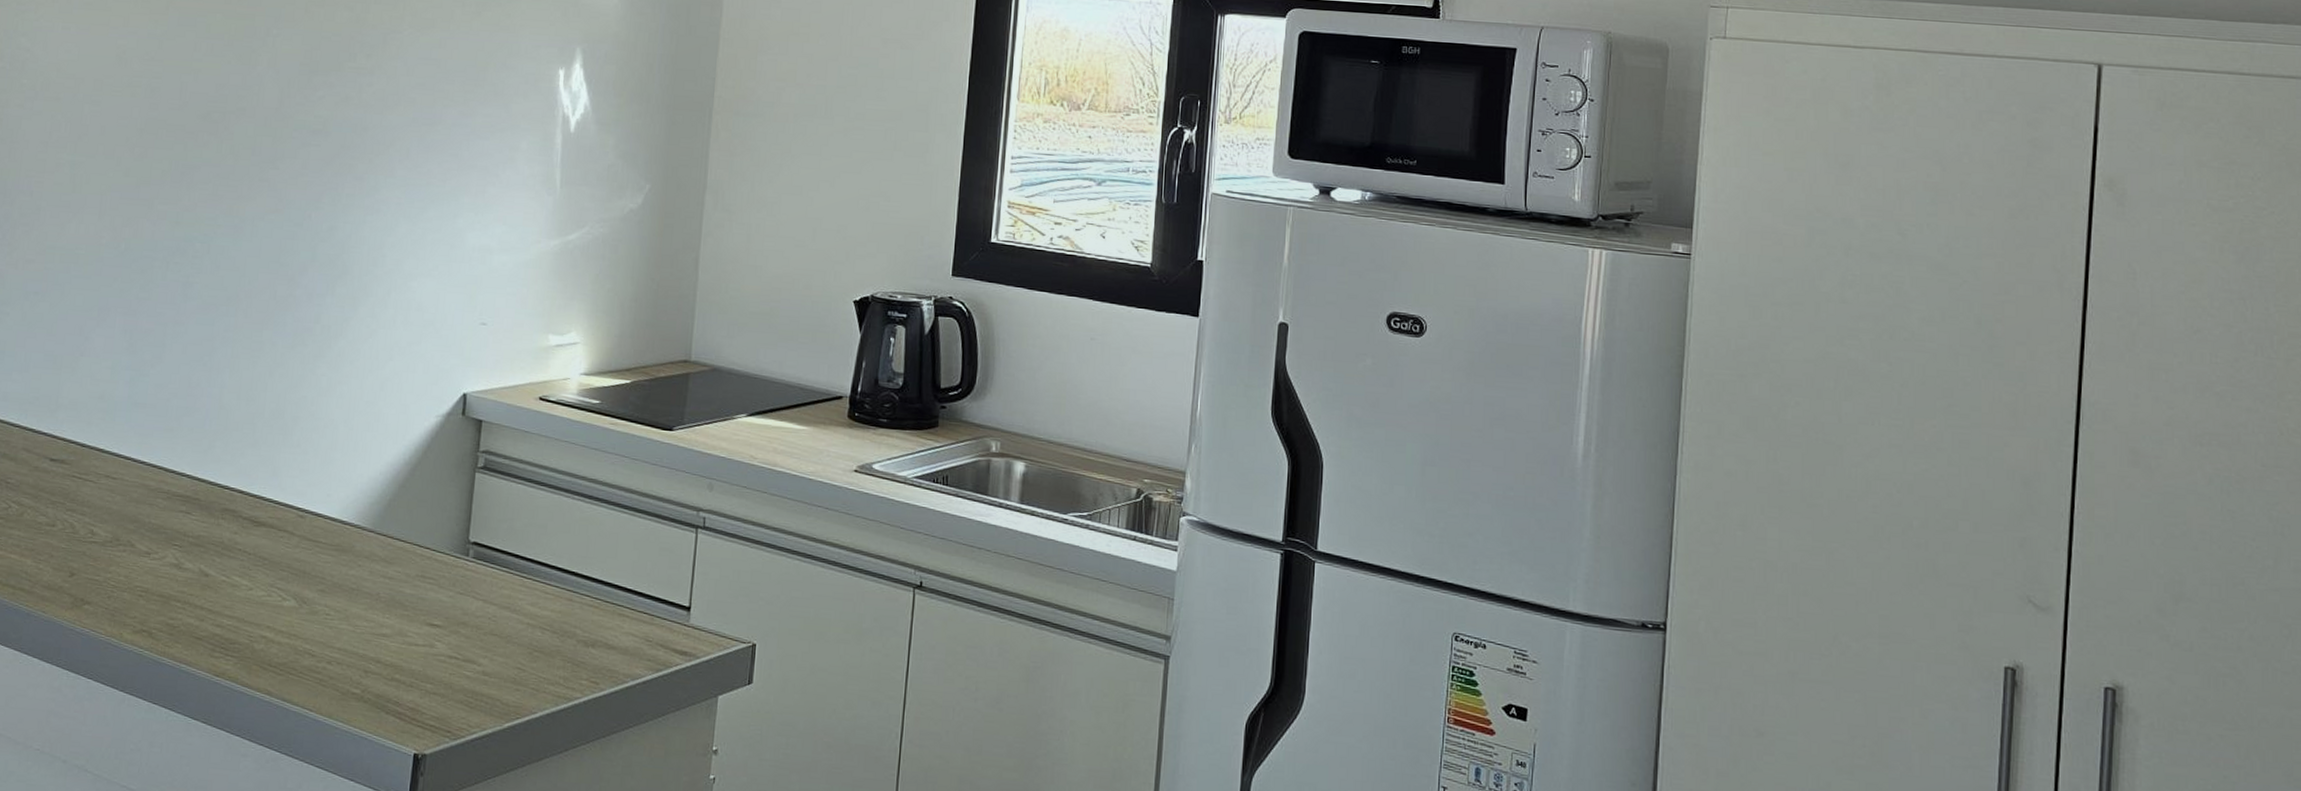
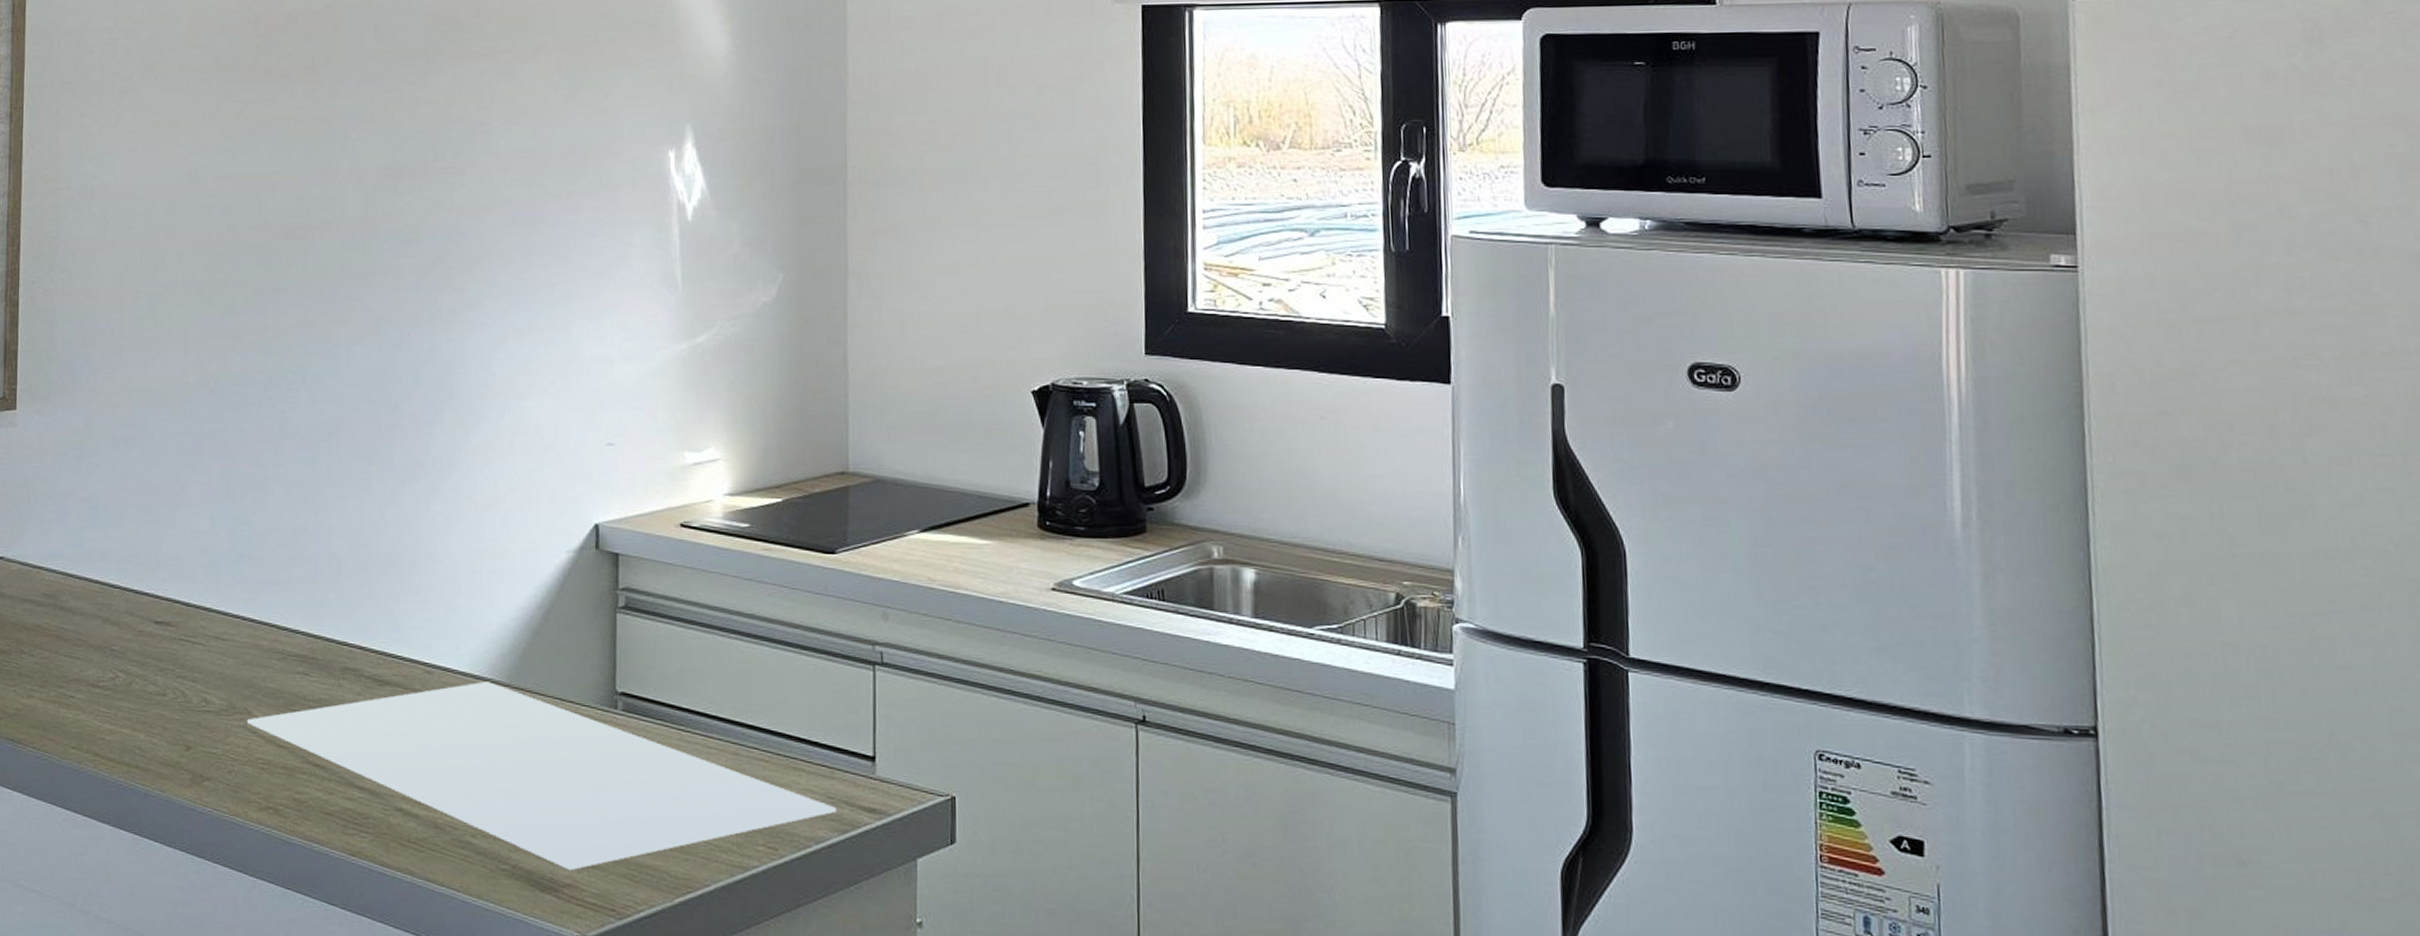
cutting board: none [129,527,653,696] -> present [247,681,836,870]

